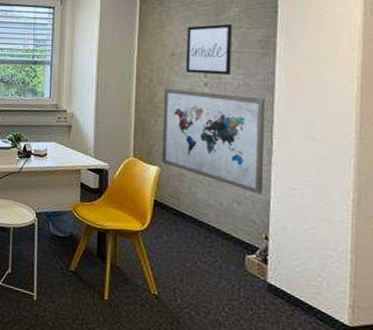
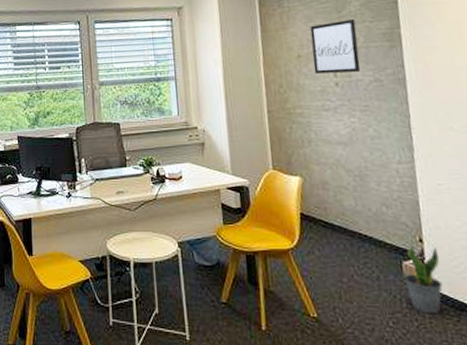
wall art: present [161,88,265,196] -> none [295,92,410,195]
potted plant: none [245,241,282,307] -> present [404,245,443,315]

